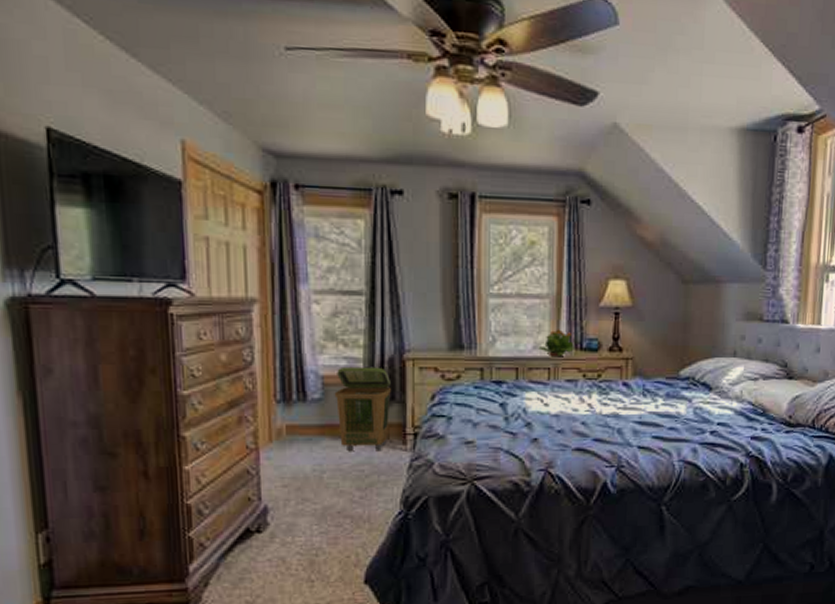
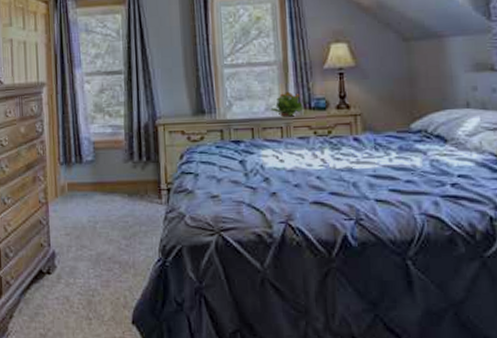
laundry basket: present [334,366,391,452] -> none [103,132,147,205]

